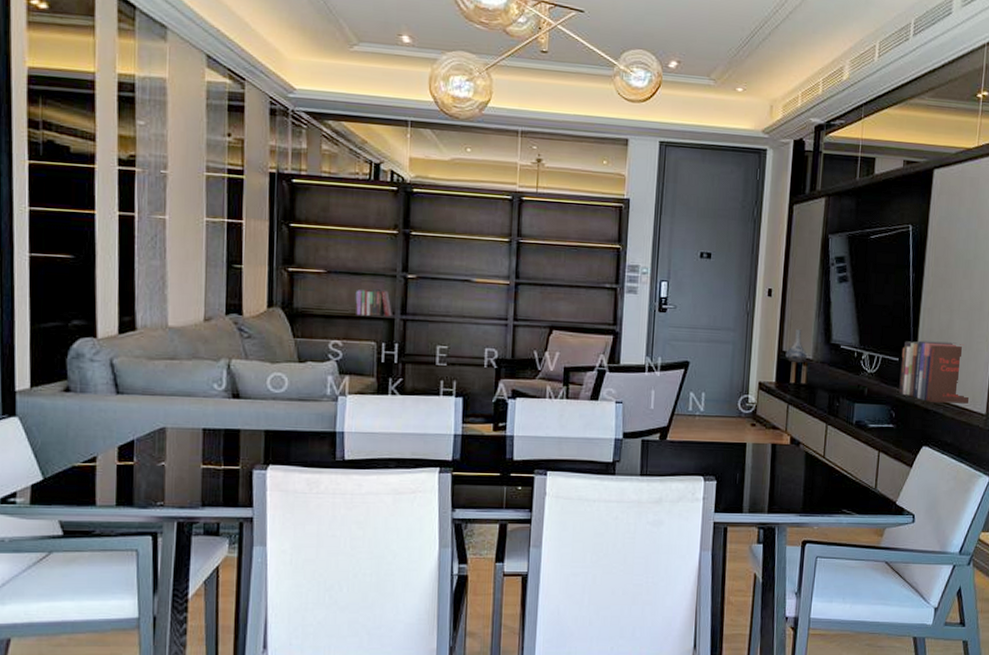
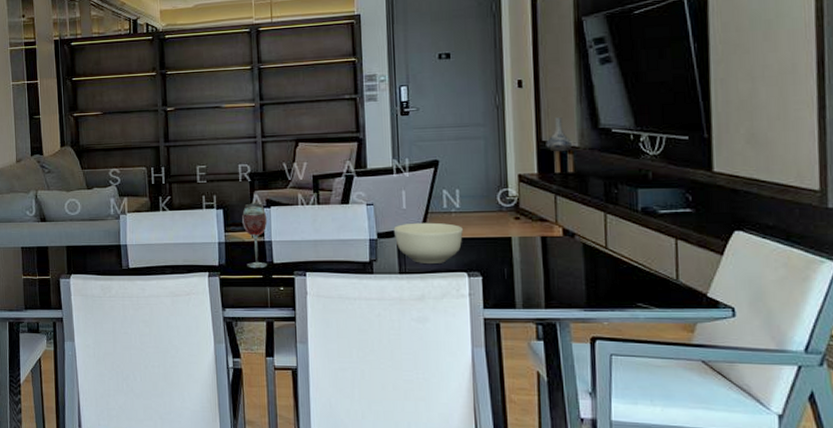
books: present [355,289,392,317] -> none [126,123,157,146]
wineglass: none [483,392,511,466] -> present [242,203,268,269]
bowl: none [639,424,704,466] -> present [393,222,463,263]
books: present [899,340,969,404] -> none [691,113,792,181]

